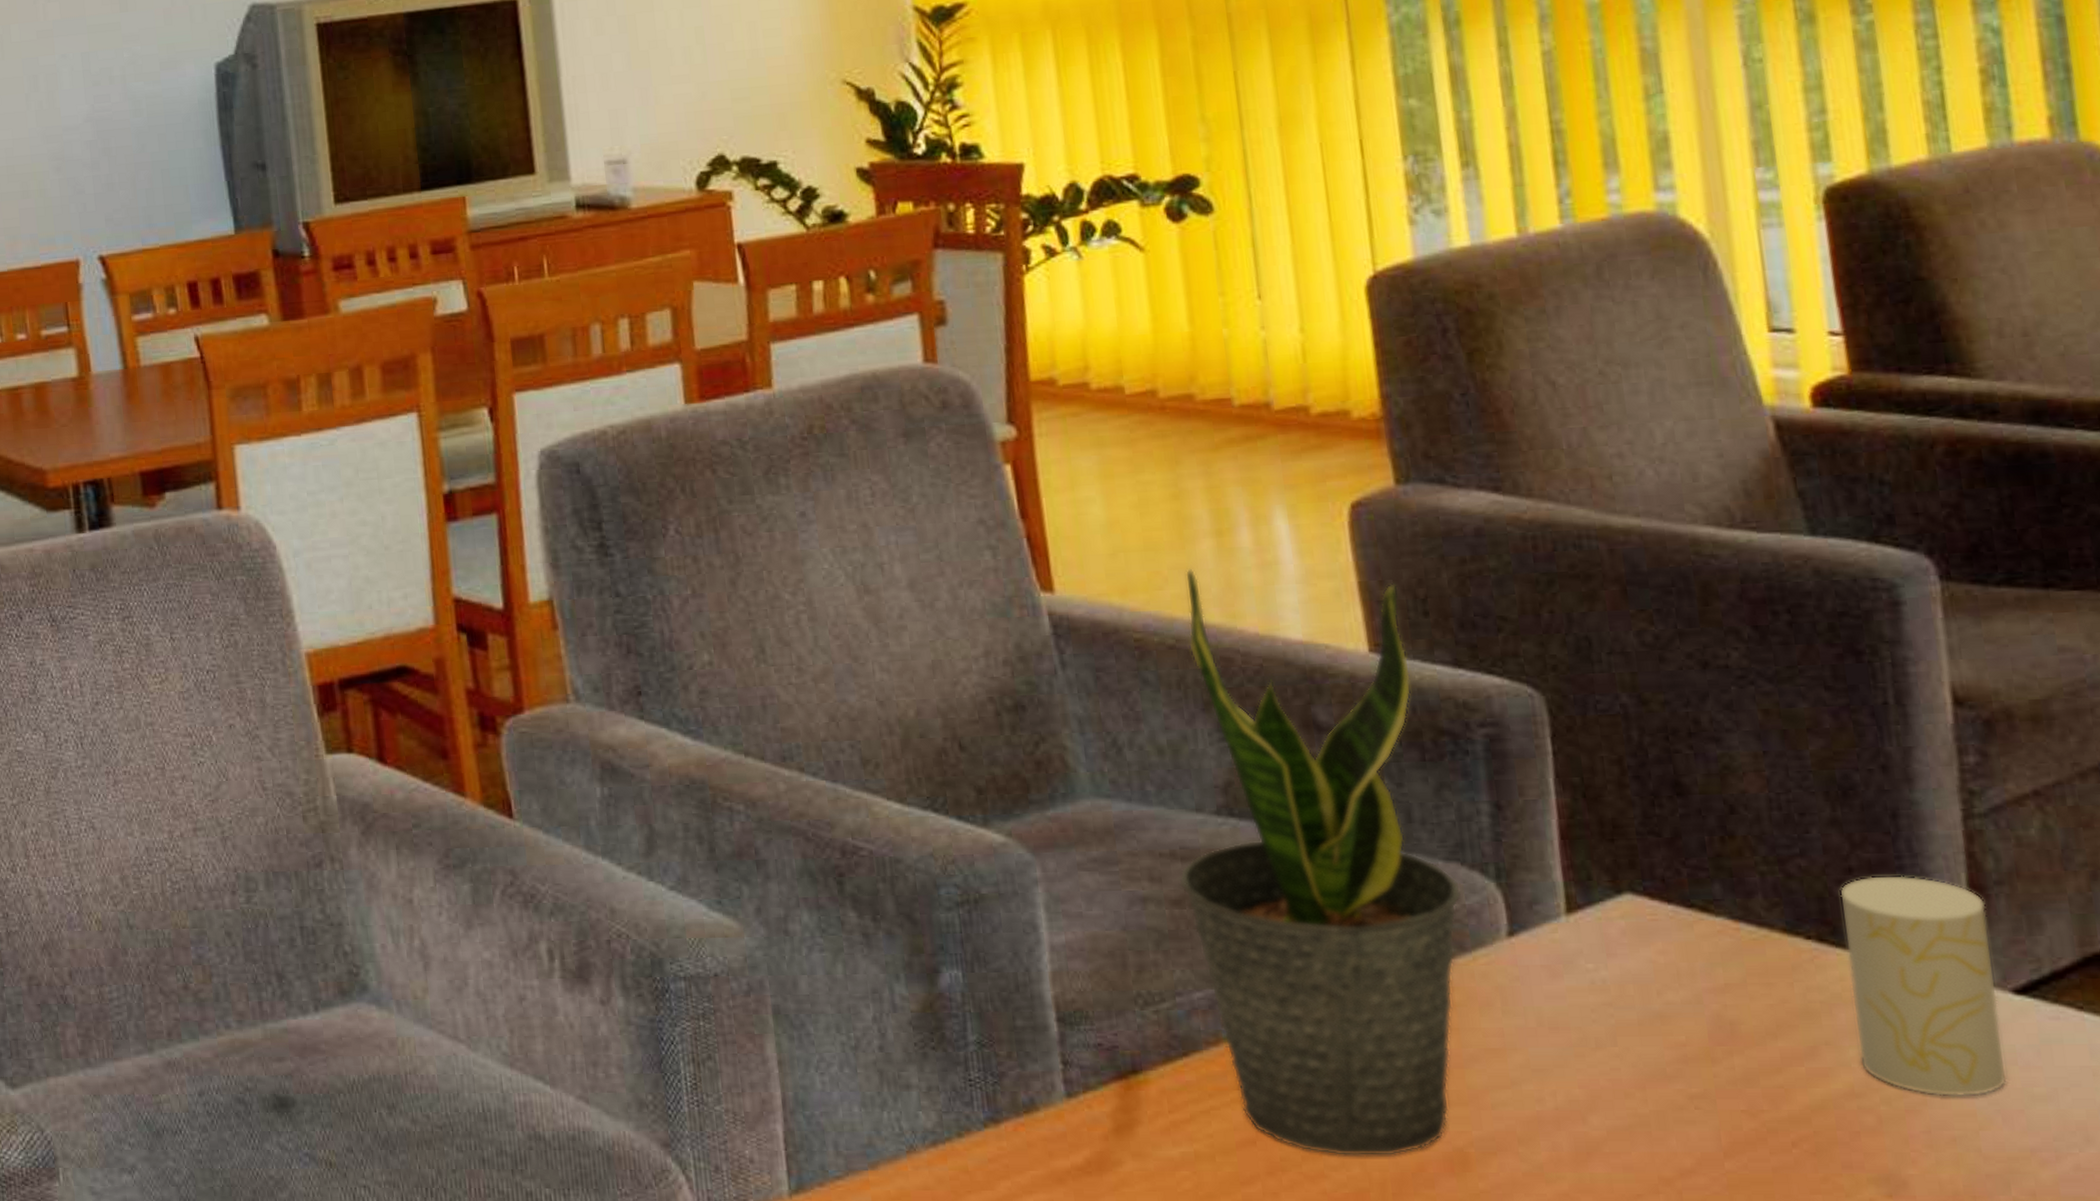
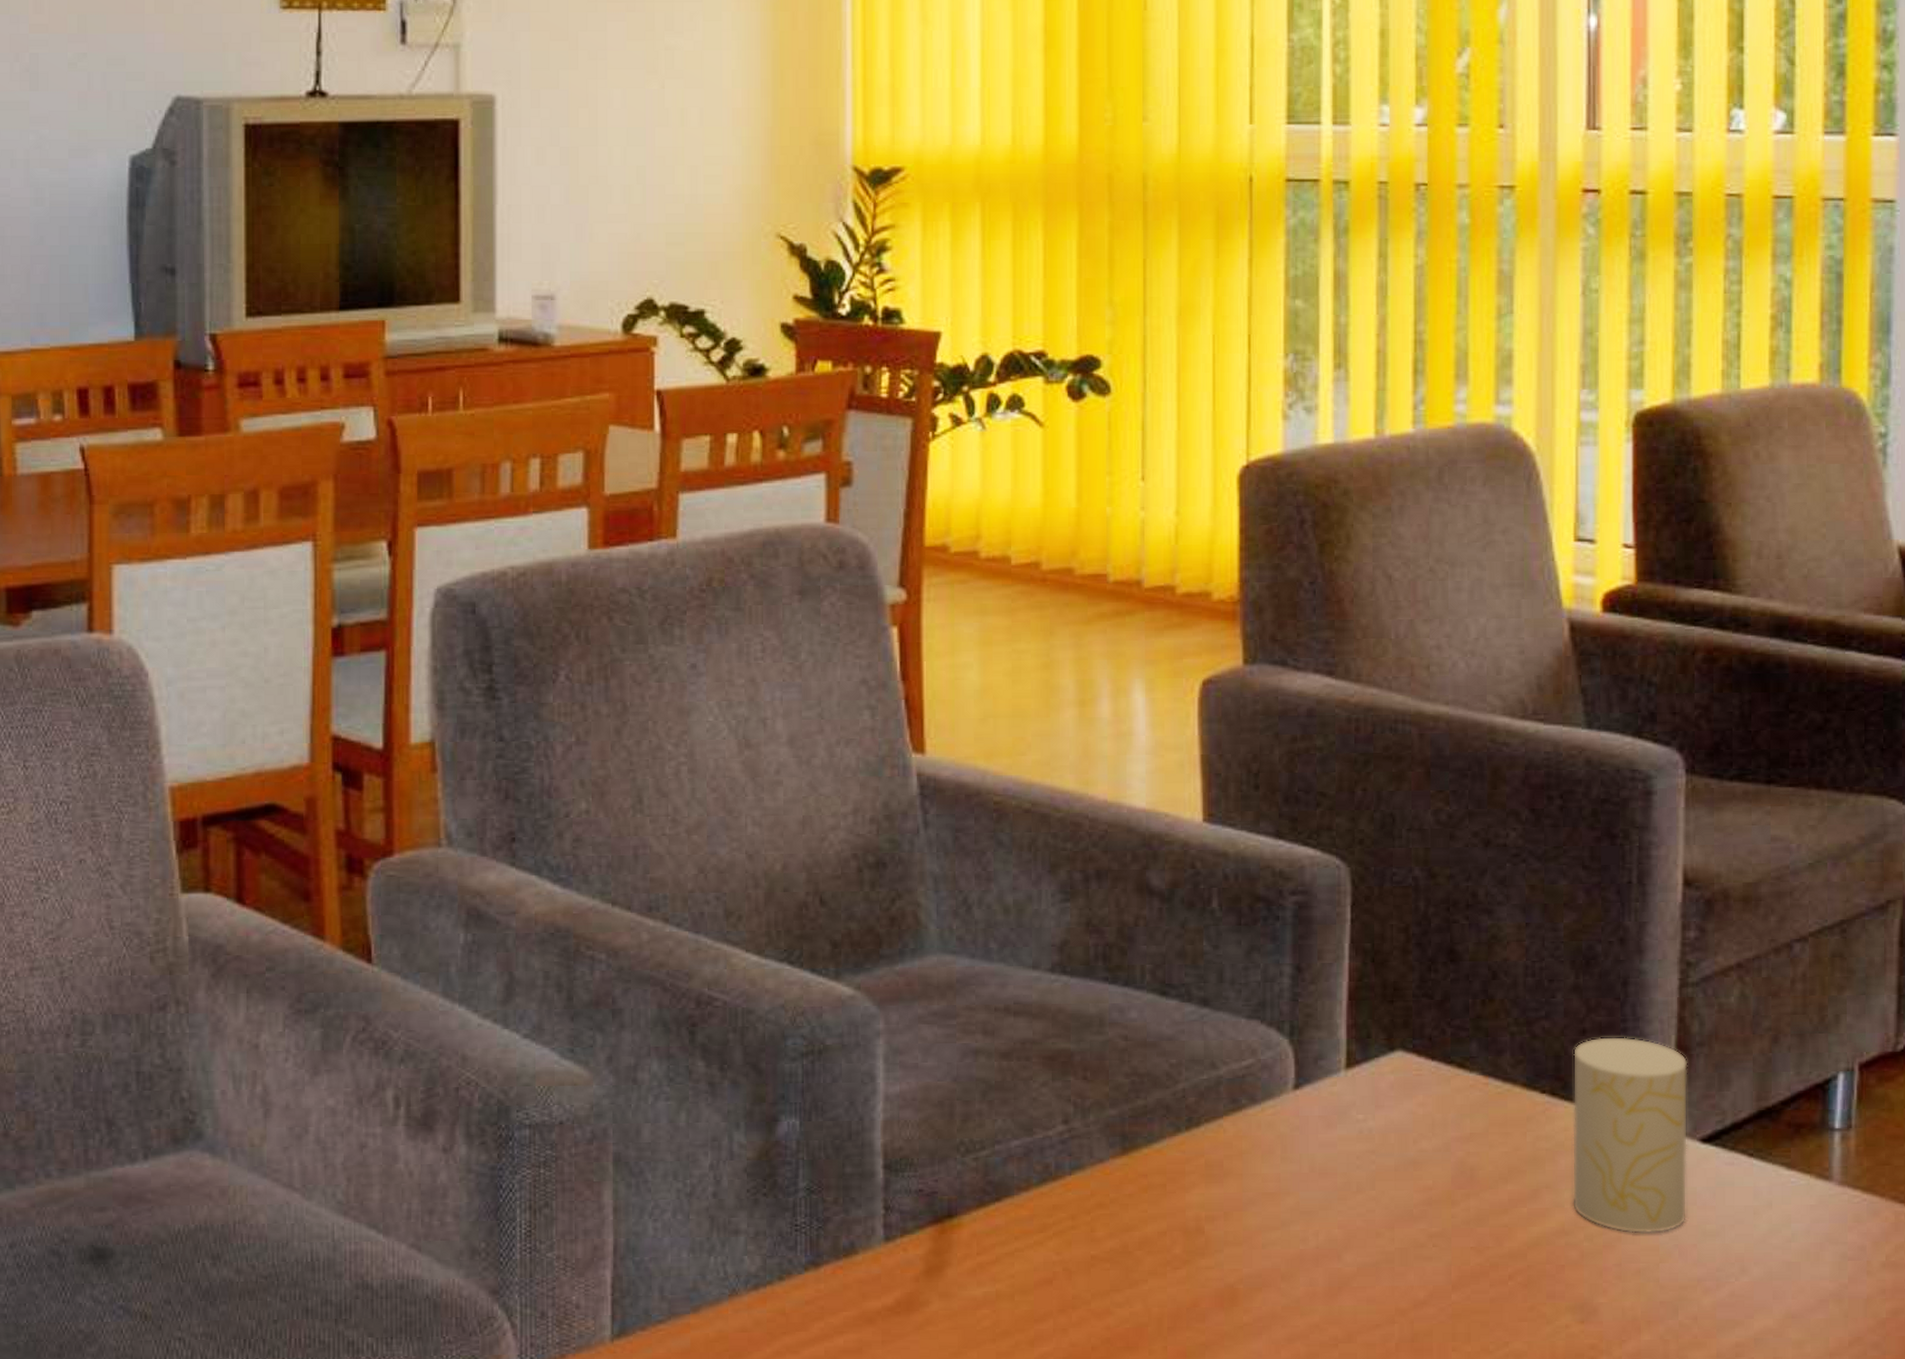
potted plant: present [1178,568,1462,1157] -> none [1009,735,1259,1294]

